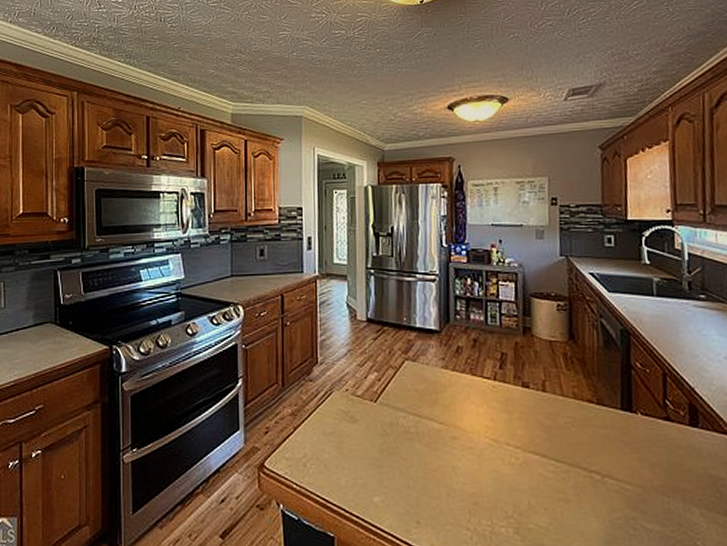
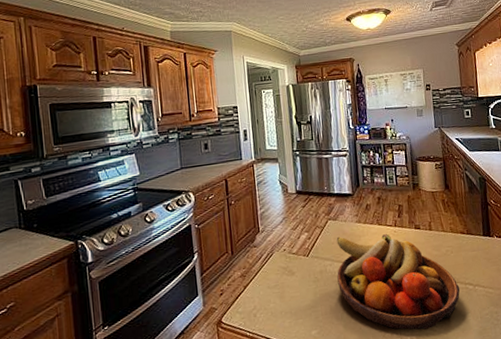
fruit bowl: none [412,383,582,523] -> present [336,234,460,330]

